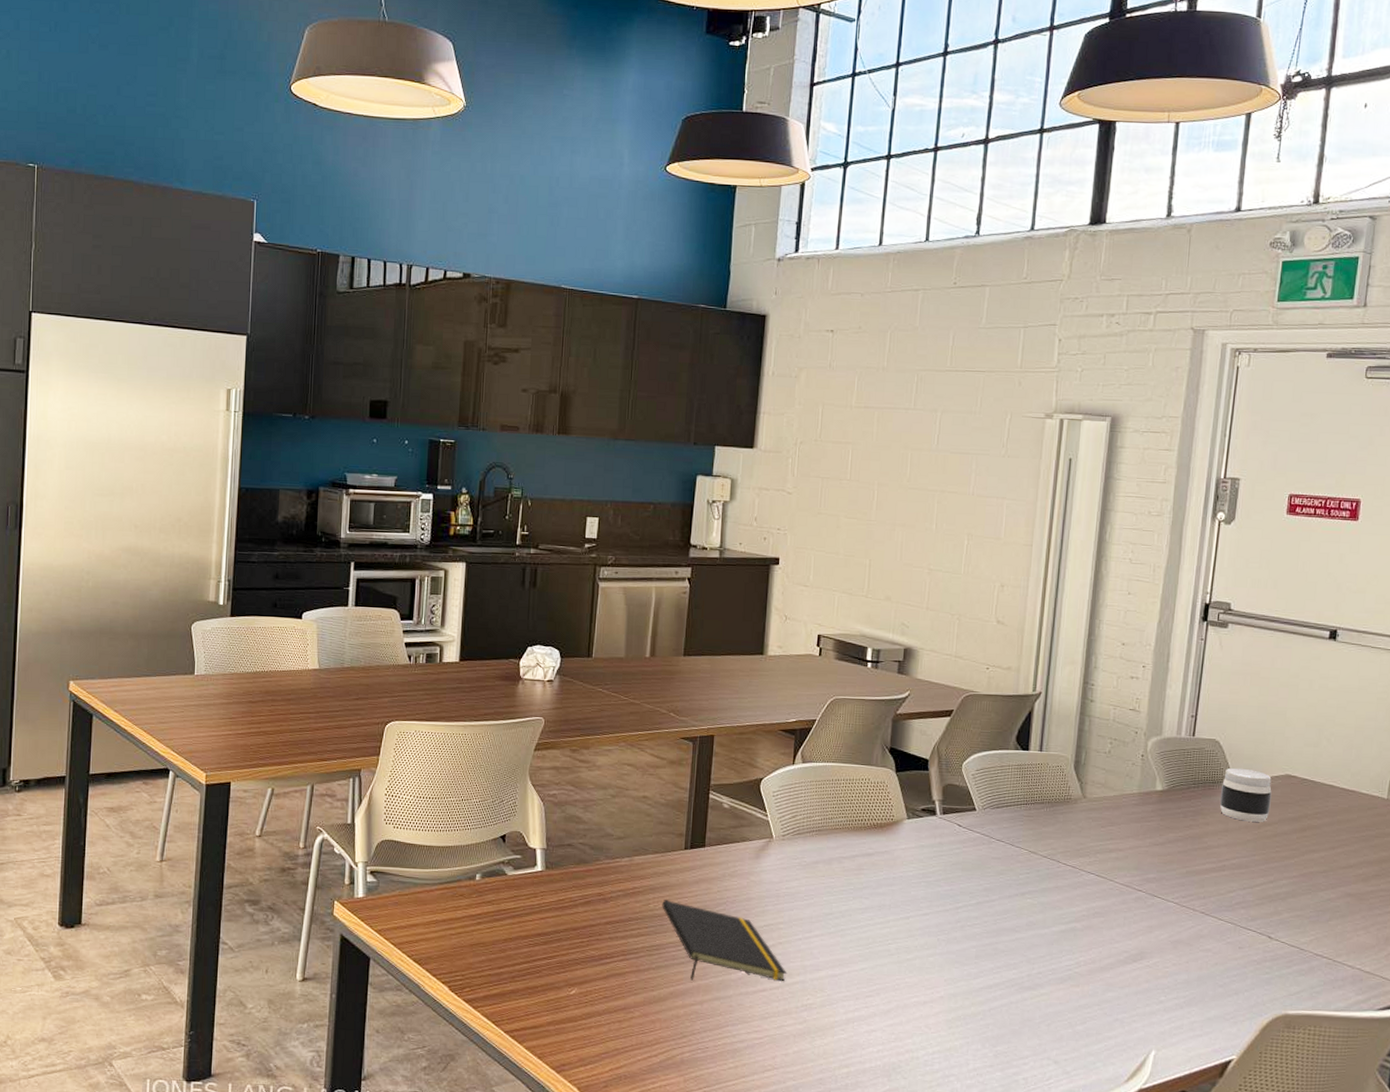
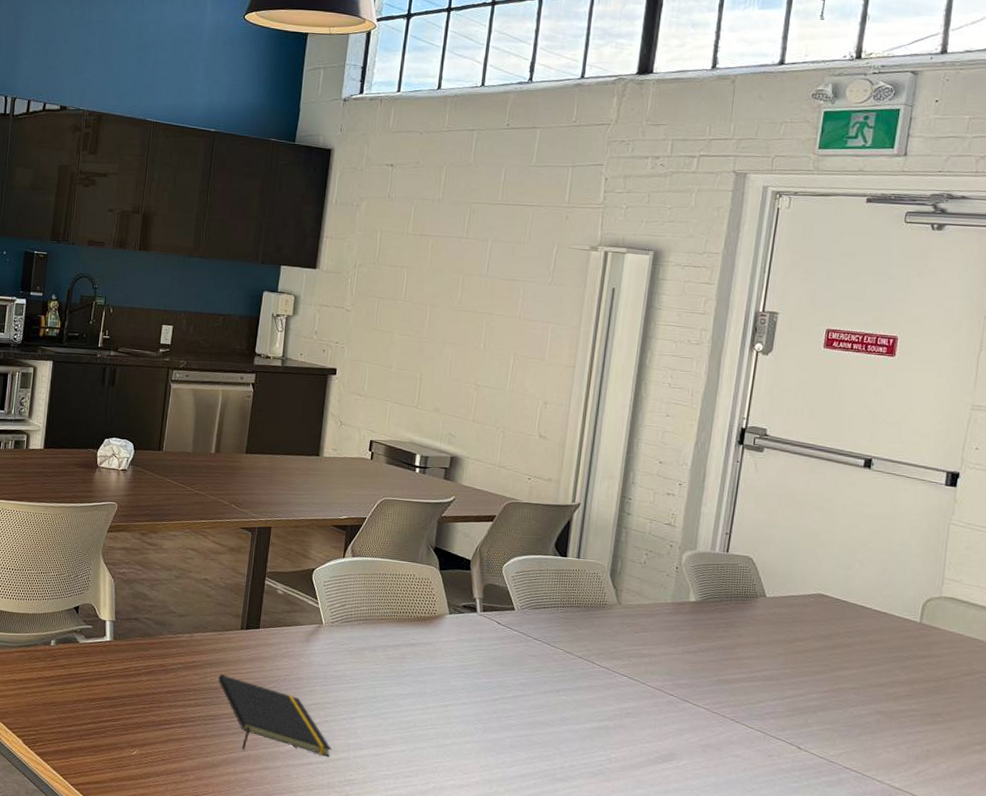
jar: present [1219,767,1272,822] -> none [751,584,804,638]

